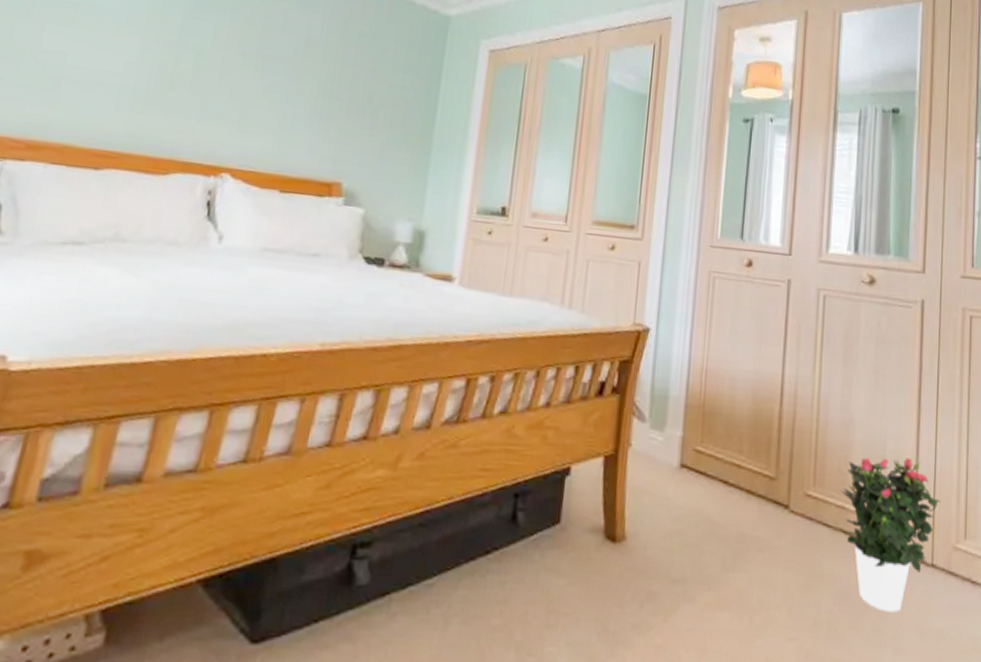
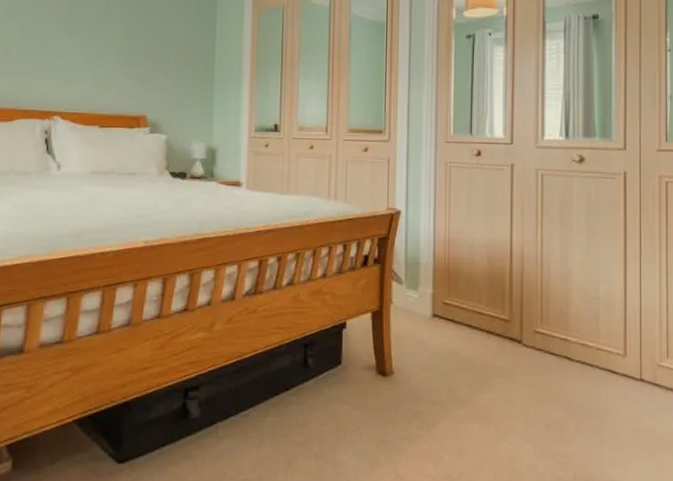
potted flower: present [840,458,941,612] -> none [563,298,647,417]

